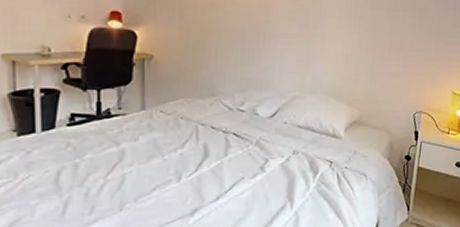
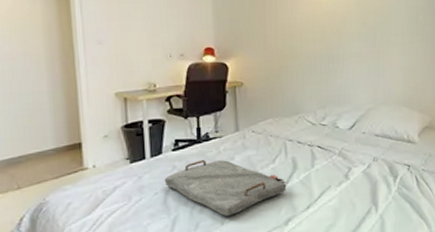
serving tray: none [56,137,196,203] -> present [164,159,287,217]

